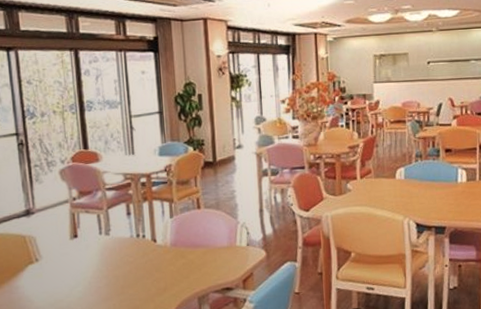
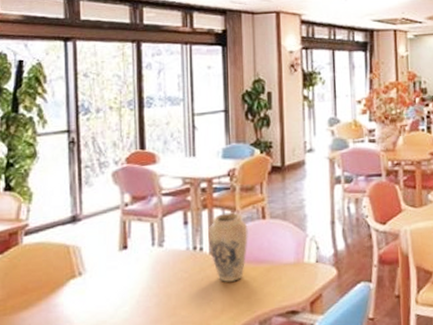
vase: none [149,203,186,265] -> present [208,212,248,282]

